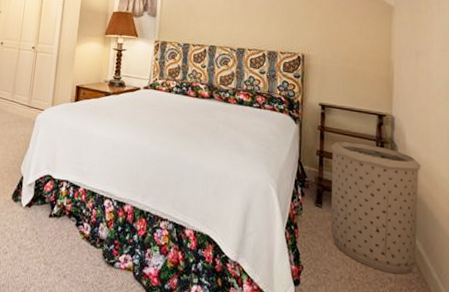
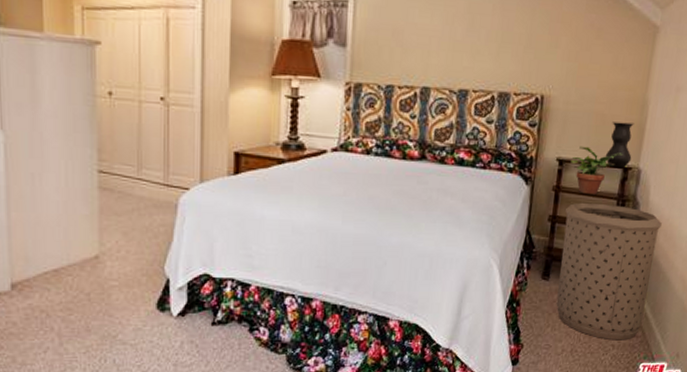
potted plant: none [331,95,377,135] -> present [571,146,623,194]
vase: none [360,77,385,115] -> present [605,122,634,169]

